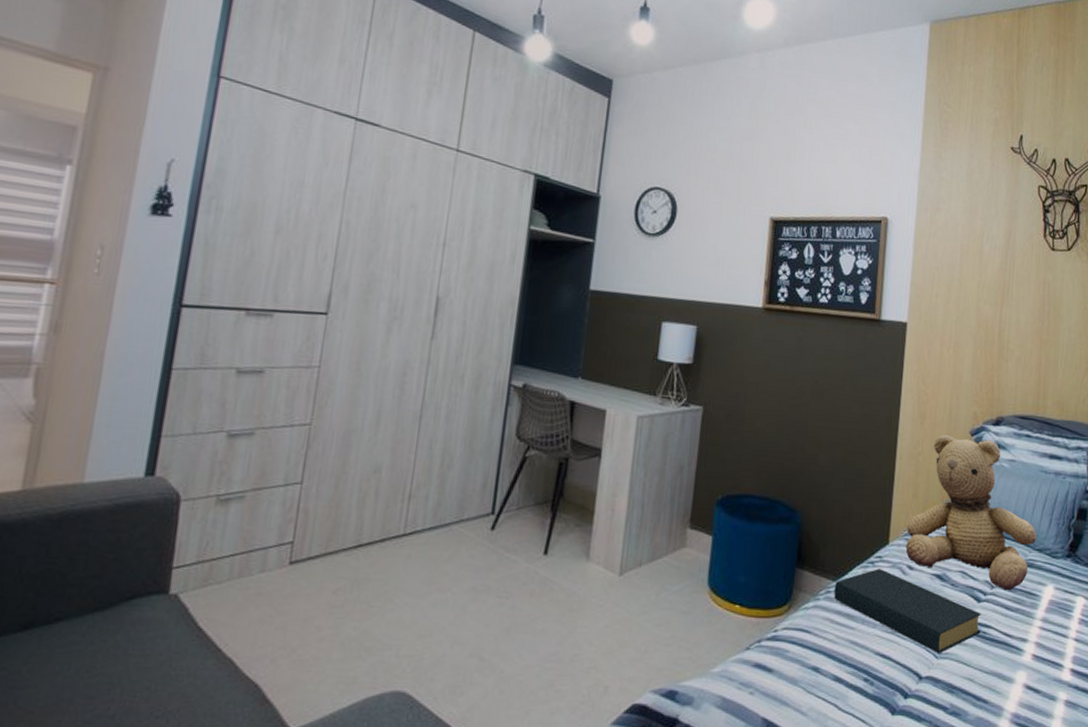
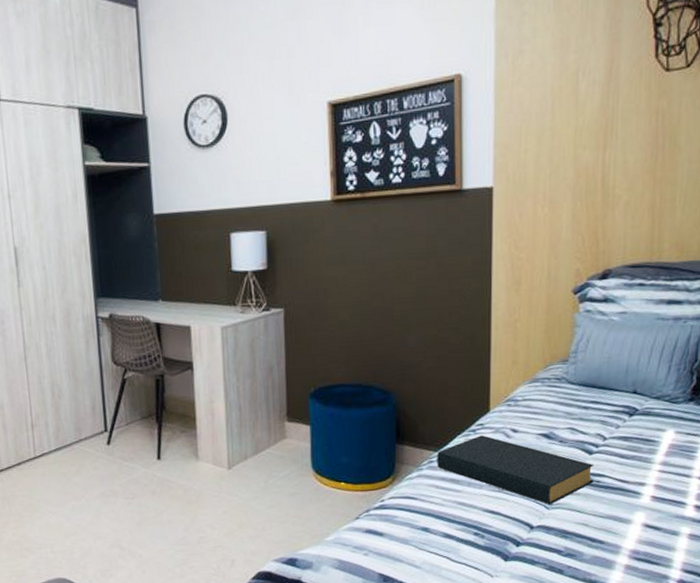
teddy bear: present [905,435,1037,590] -> none [508,295,654,440]

